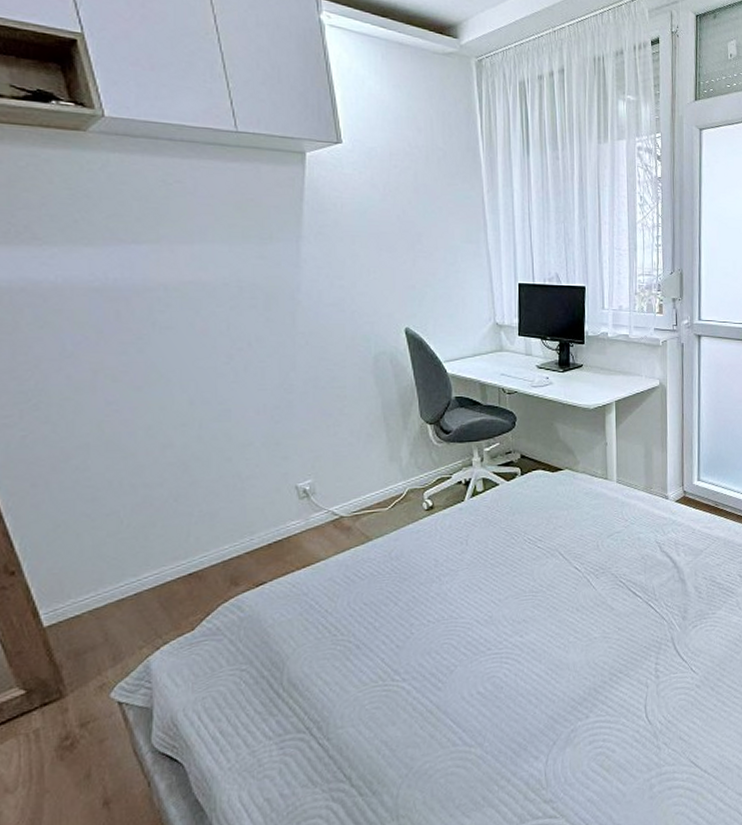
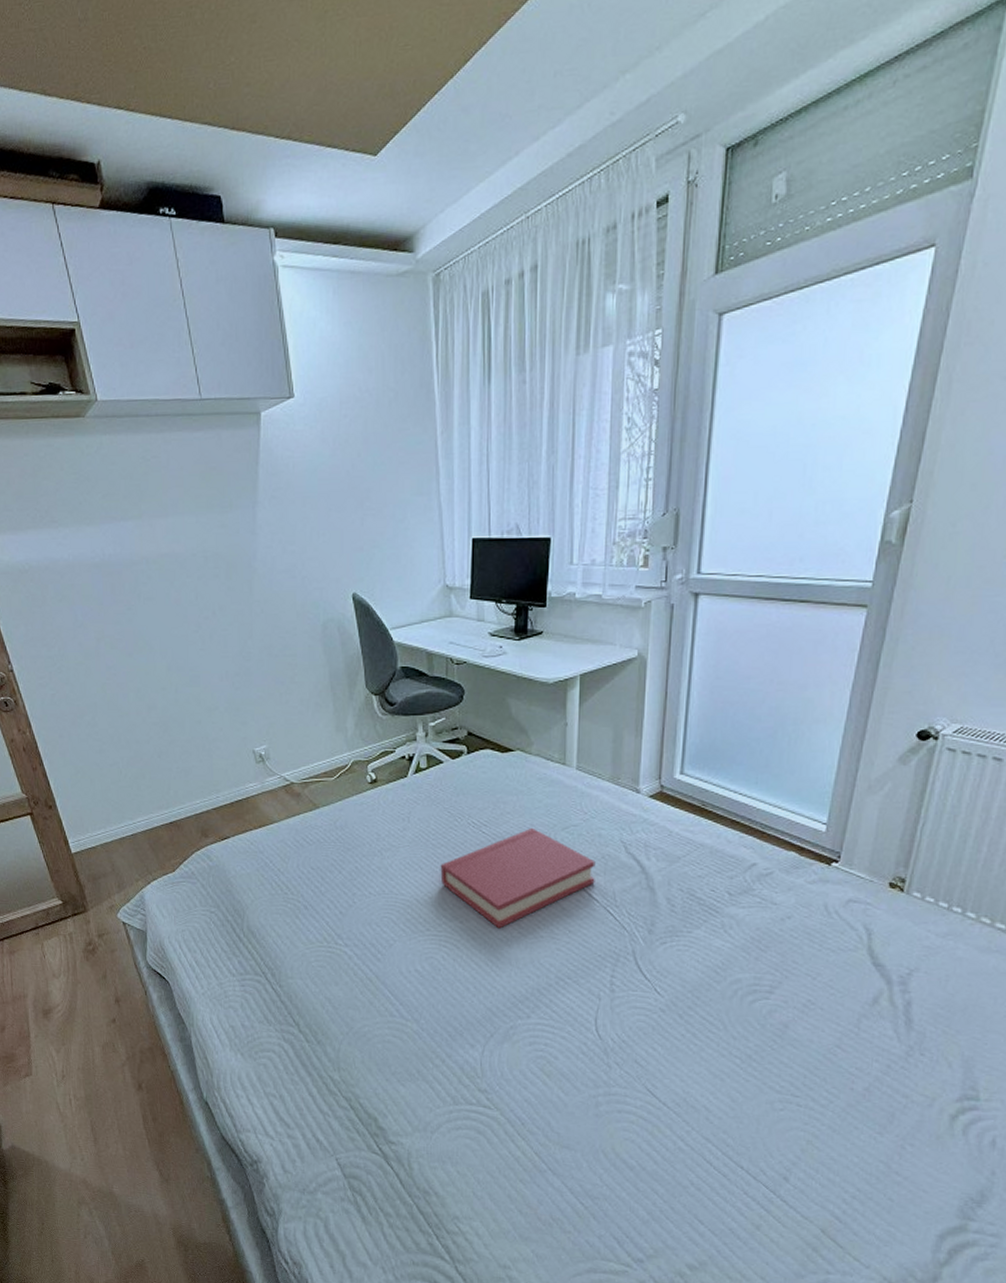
hardback book: none [499,538,637,637] -> present [440,827,596,929]

